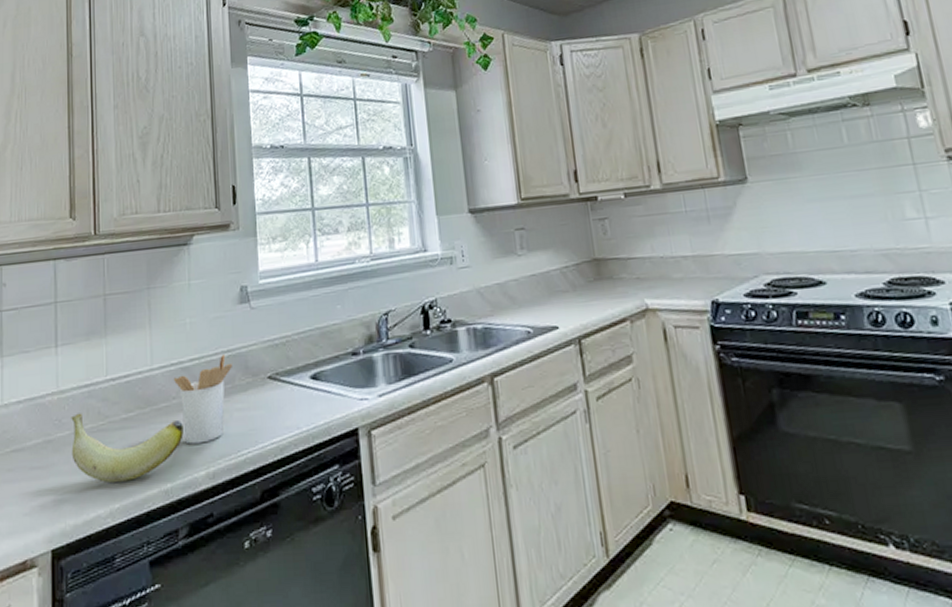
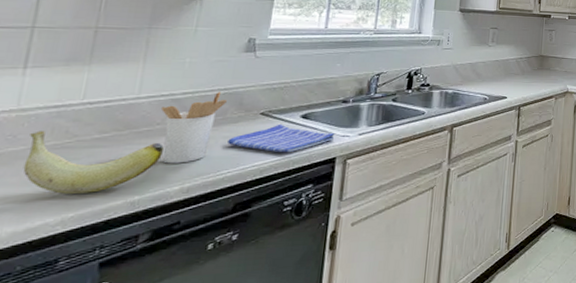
dish towel: none [242,389,351,426] -> present [228,125,334,153]

